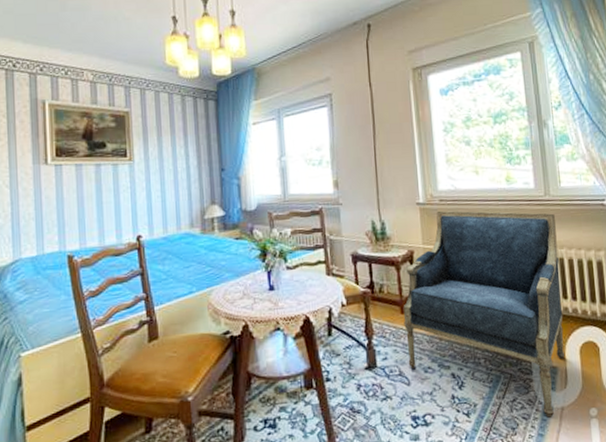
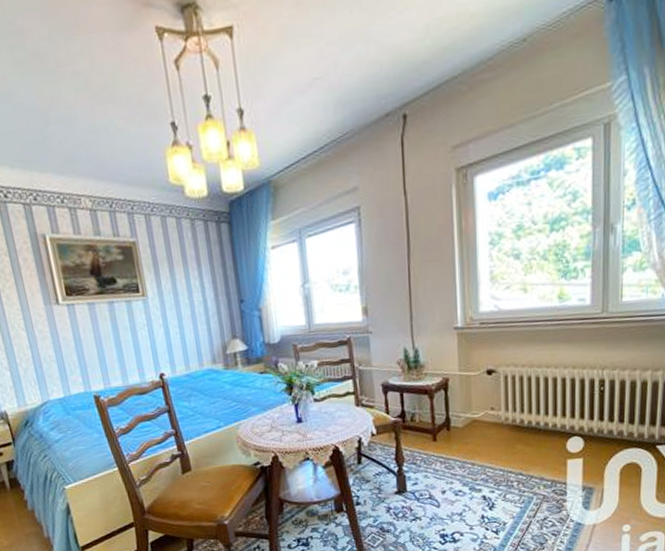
armchair: present [403,211,566,418] -> none [435,332,612,534]

